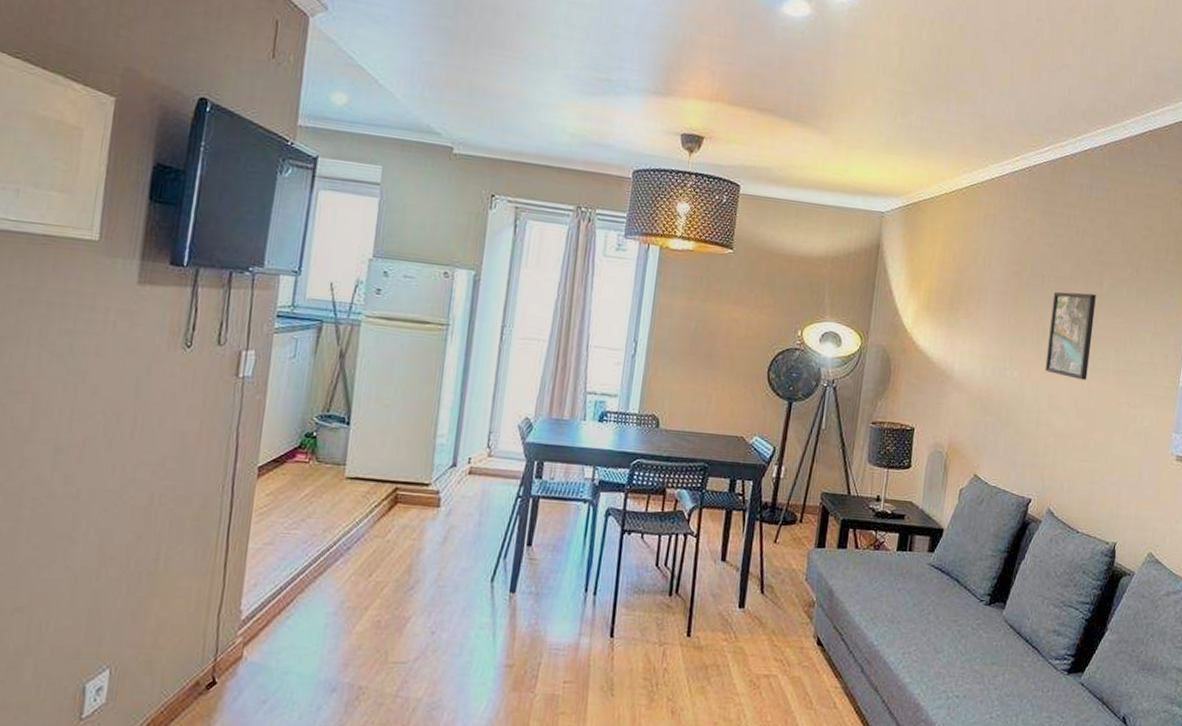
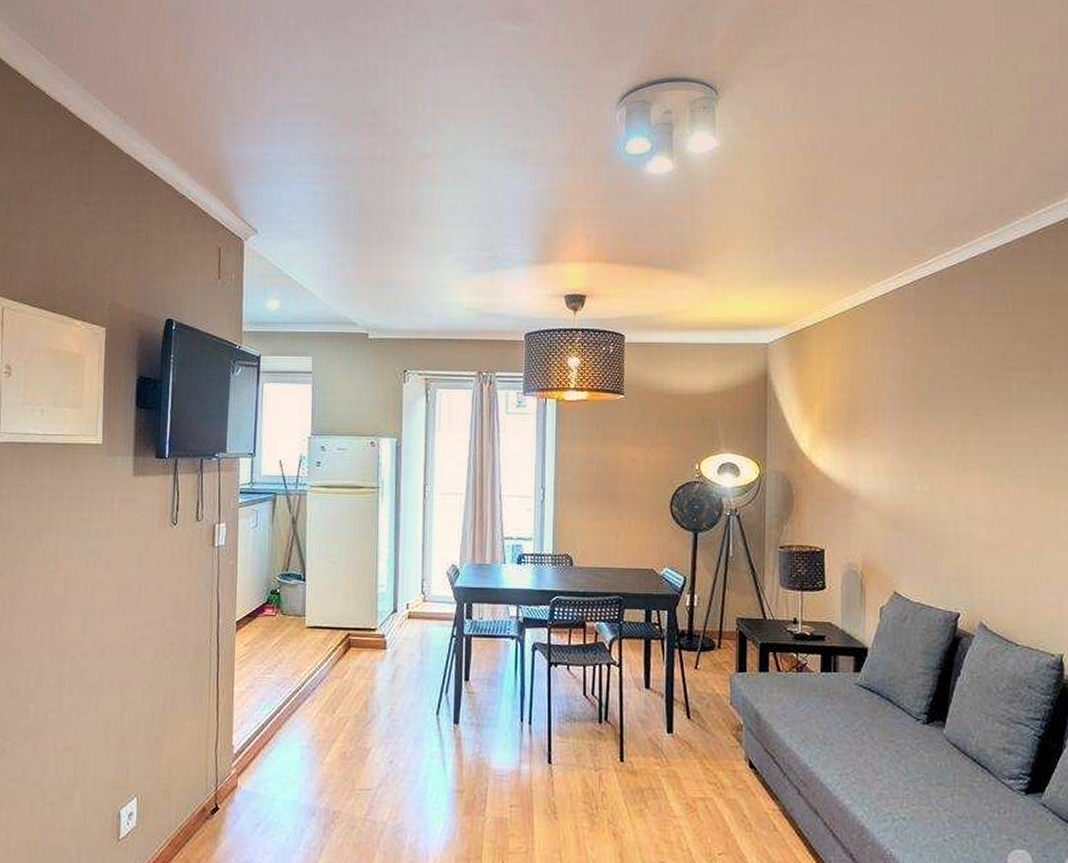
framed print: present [1045,292,1096,380] -> none [957,400,1006,488]

